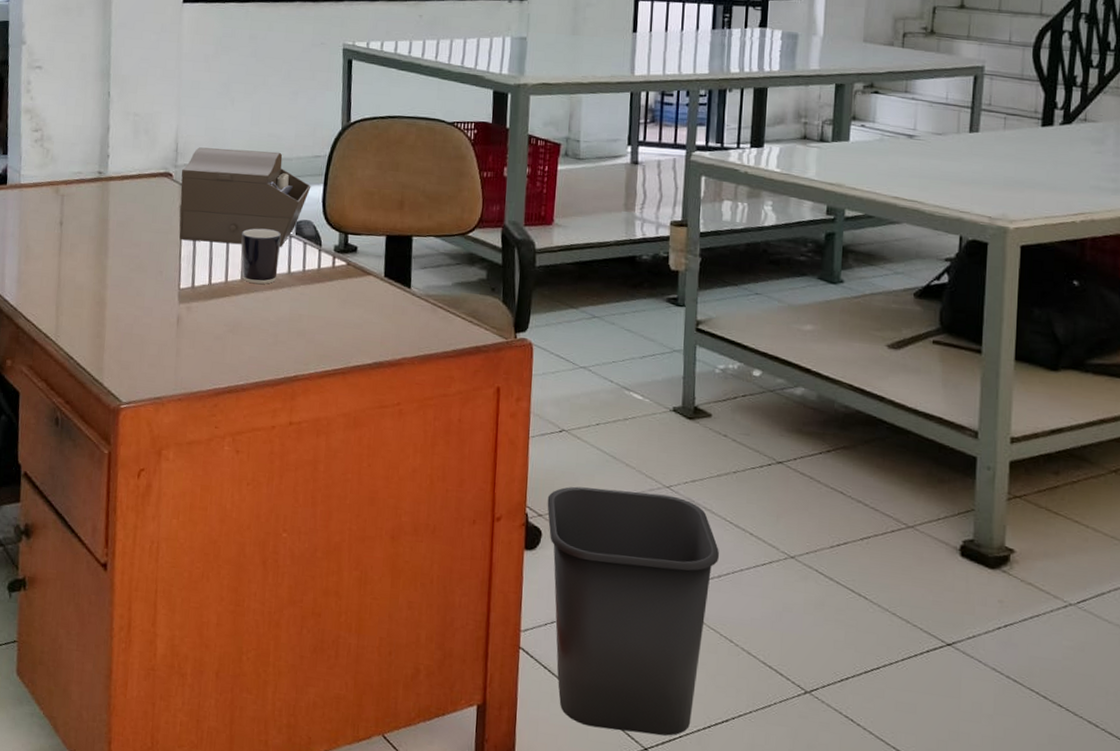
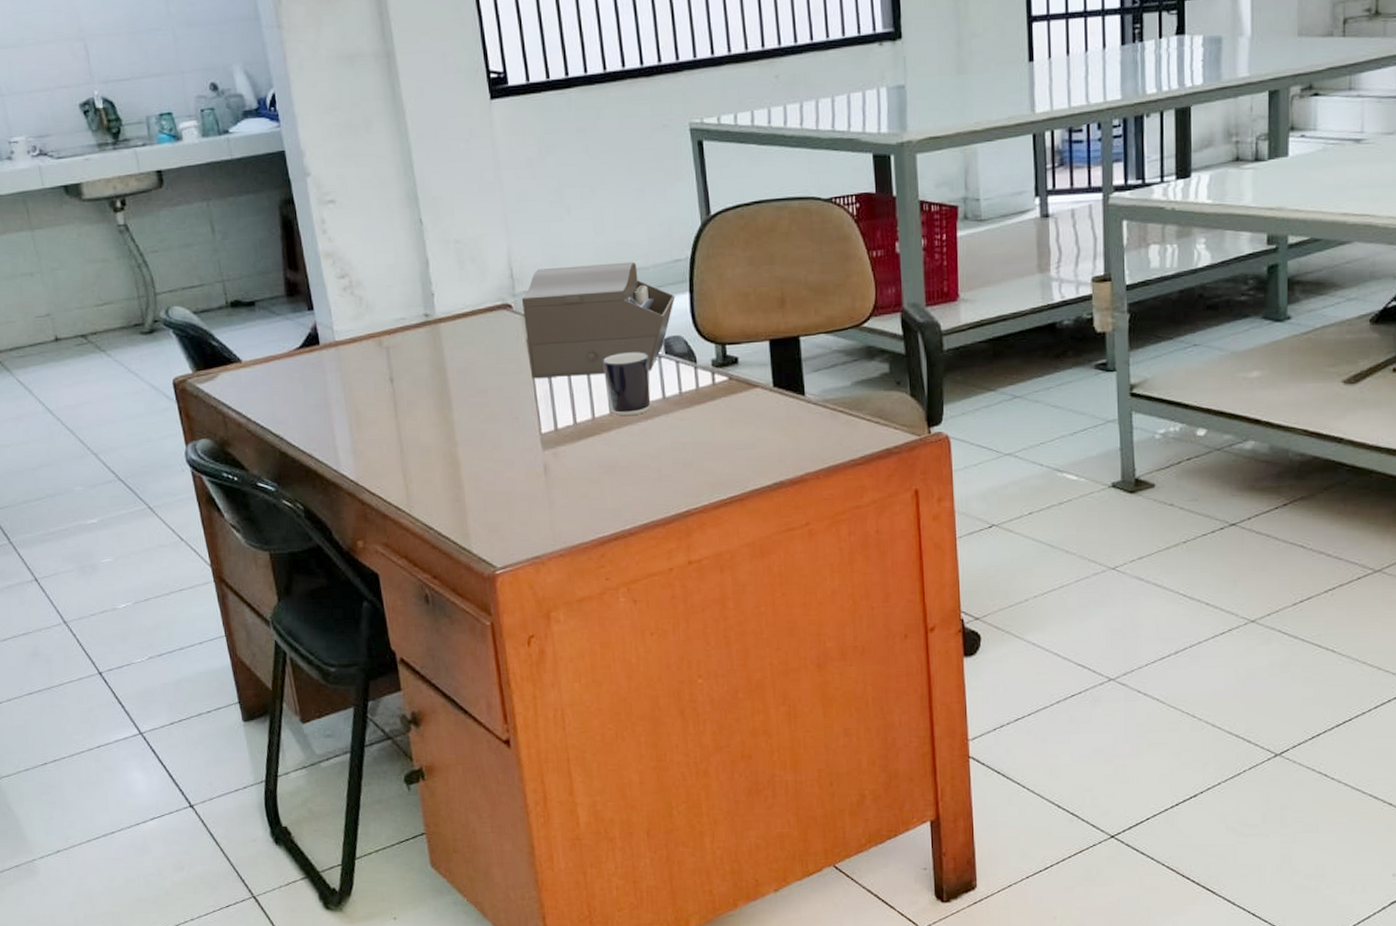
waste bin: present [547,486,719,736] -> none [983,577,1174,824]

